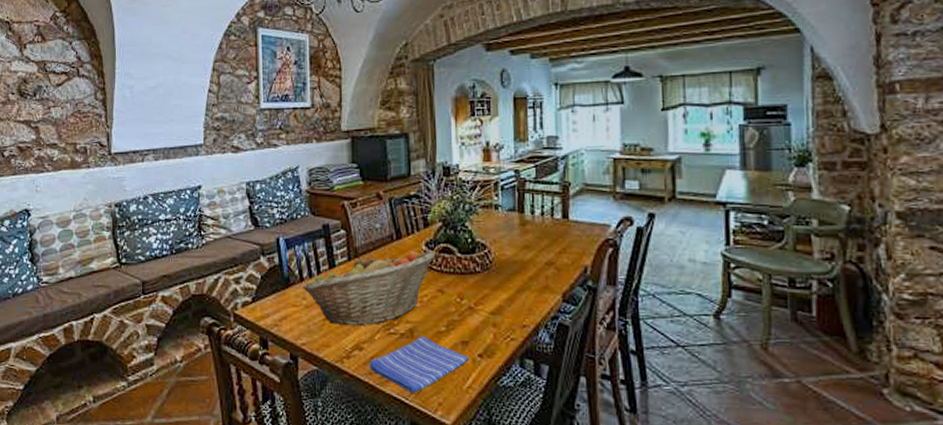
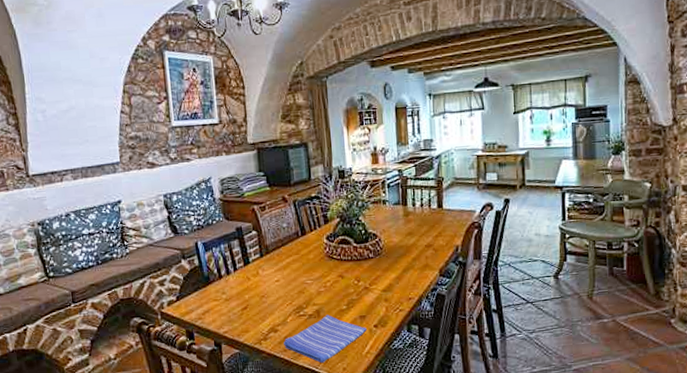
fruit basket: present [303,251,436,326] -> none [222,244,336,313]

